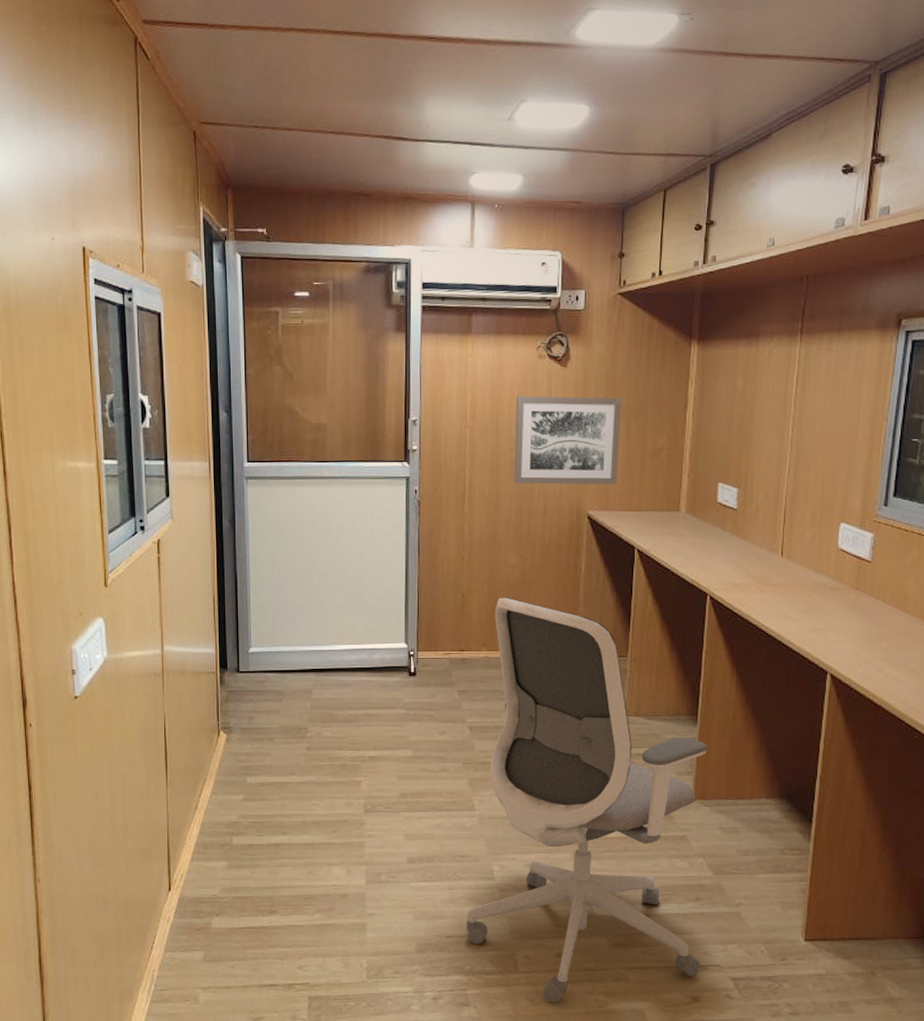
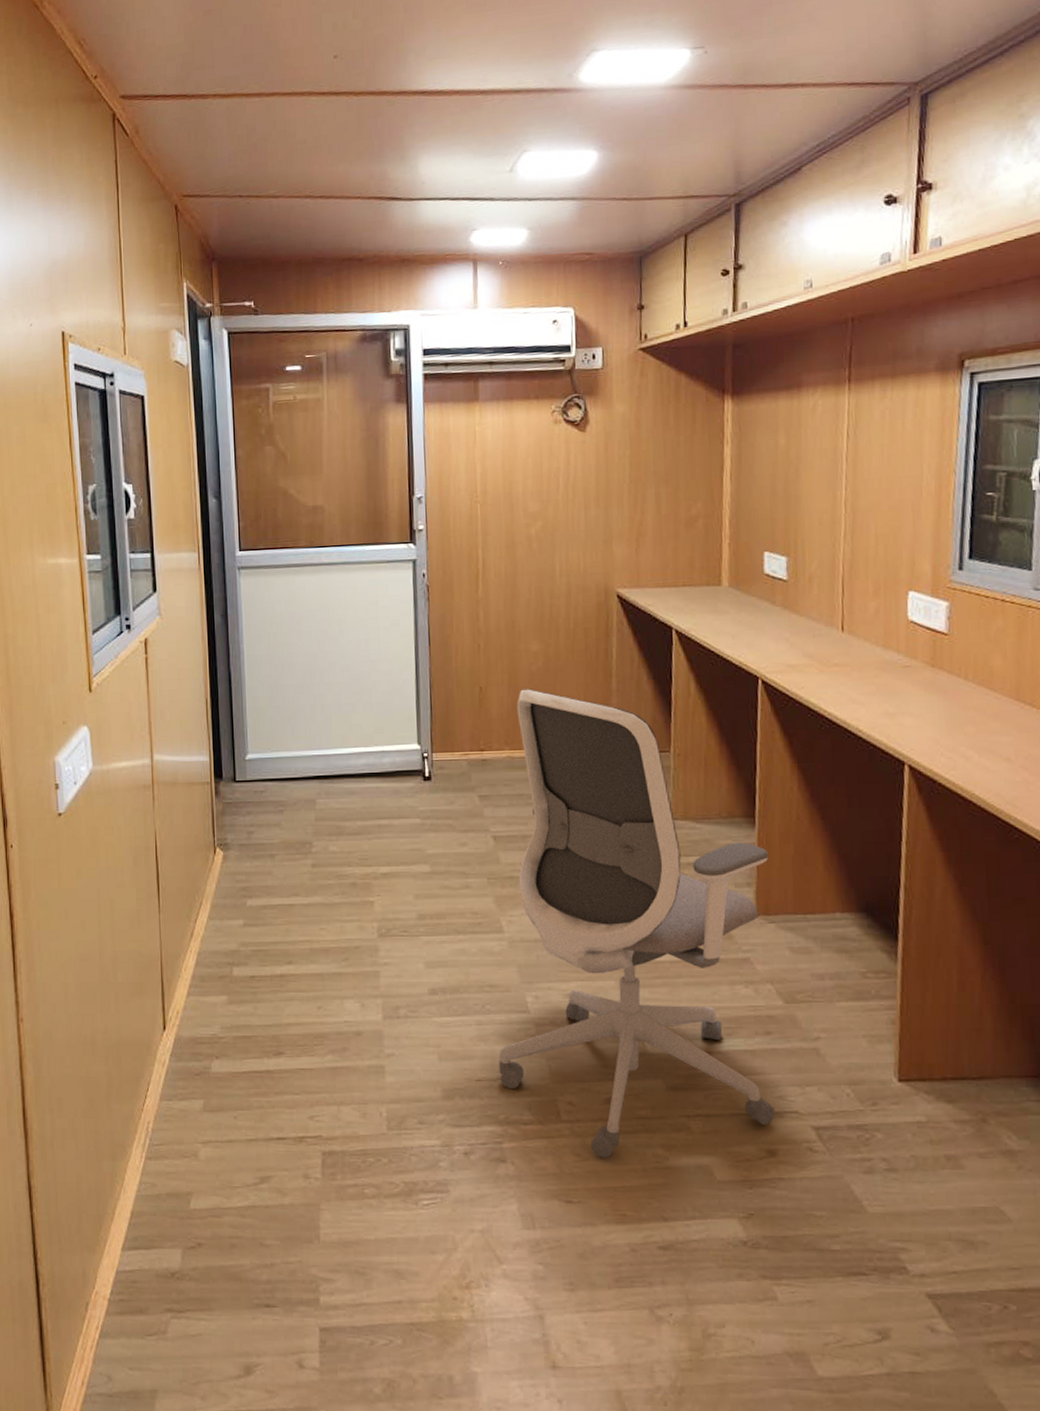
wall art: present [514,396,622,485] -> none [530,462,649,563]

